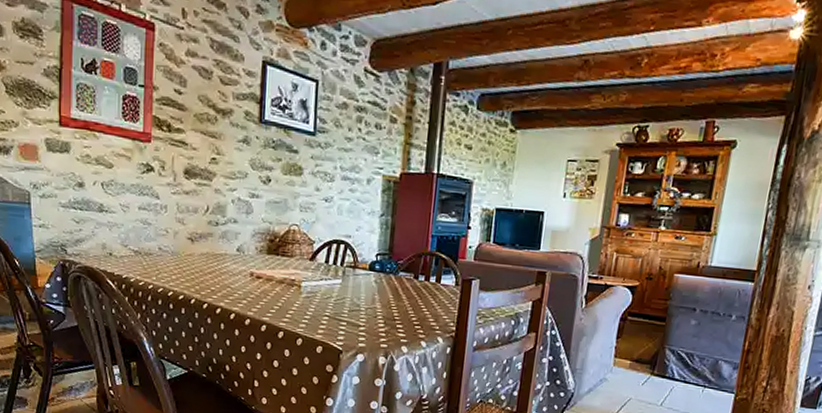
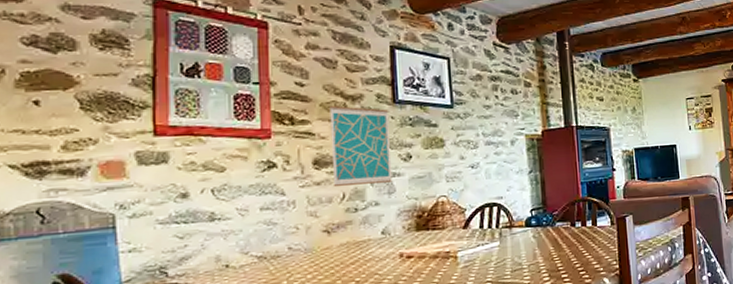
wall art: none [199,118,254,203] -> present [329,106,393,188]

